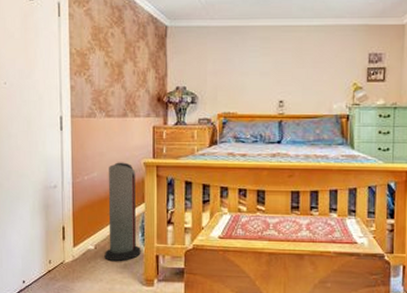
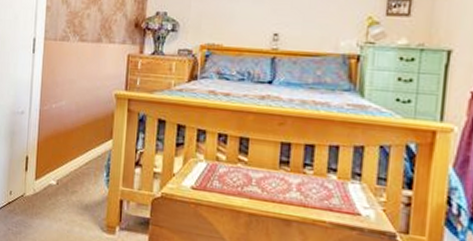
air purifier: present [104,162,141,261] -> none [65,91,106,202]

